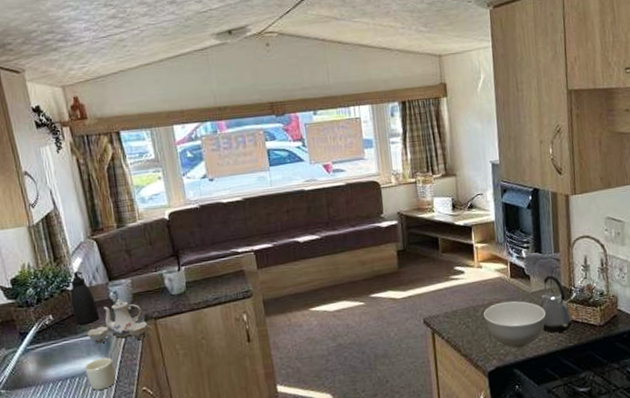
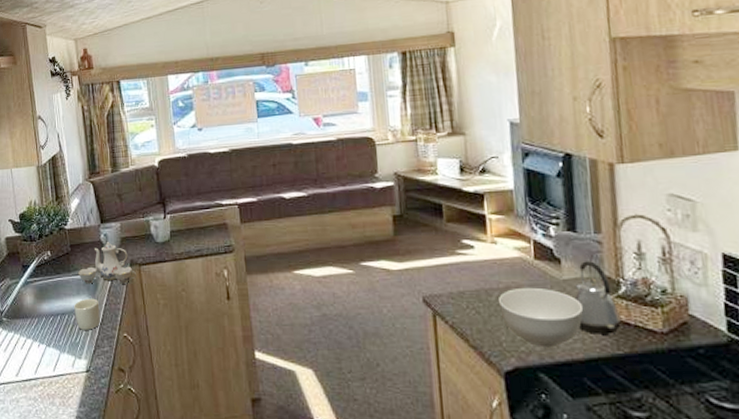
soap dispenser: present [70,271,100,325] -> none [67,212,90,263]

